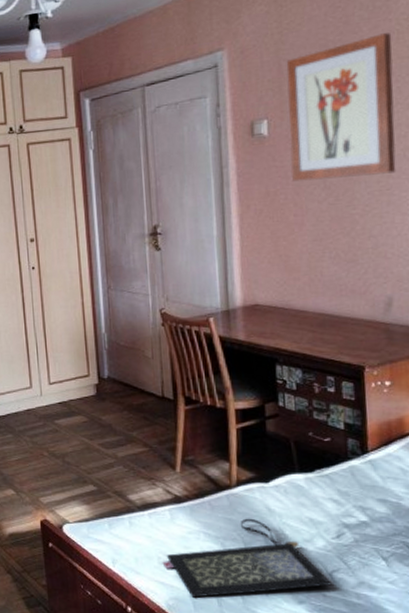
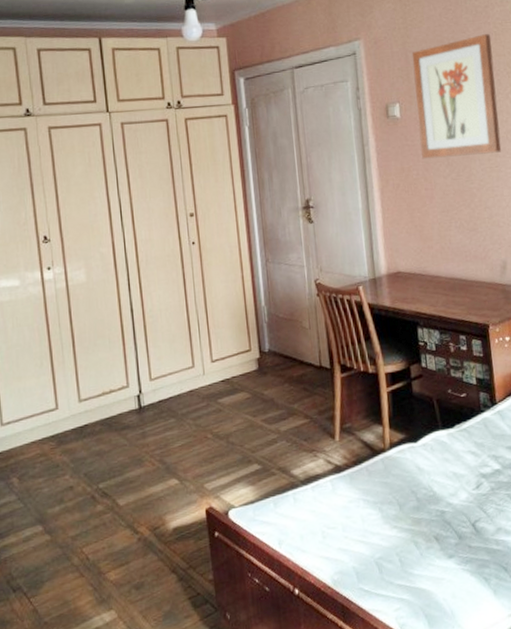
clutch bag: present [162,518,332,598] -> none [326,479,475,569]

